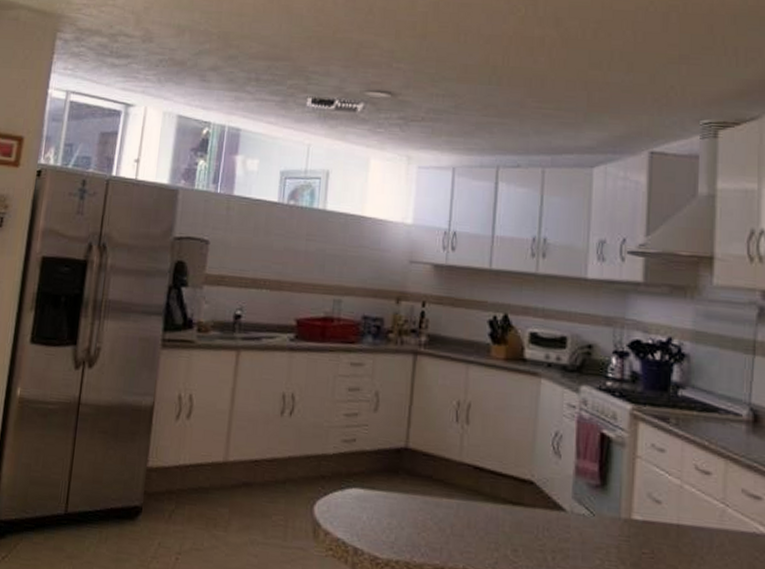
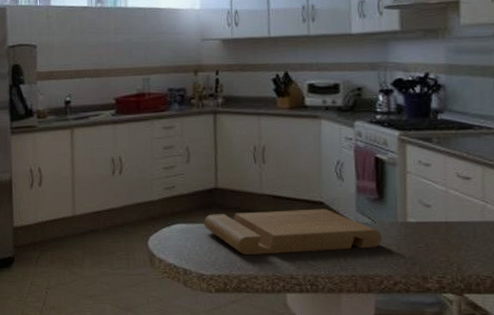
cutting board: none [386,480,600,548] -> present [204,208,382,256]

